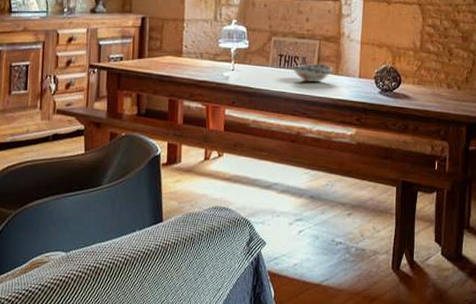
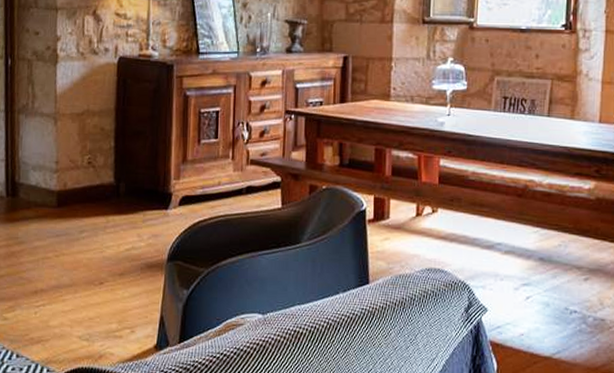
decorative bowl: present [292,64,333,83] -> none [518,107,568,129]

